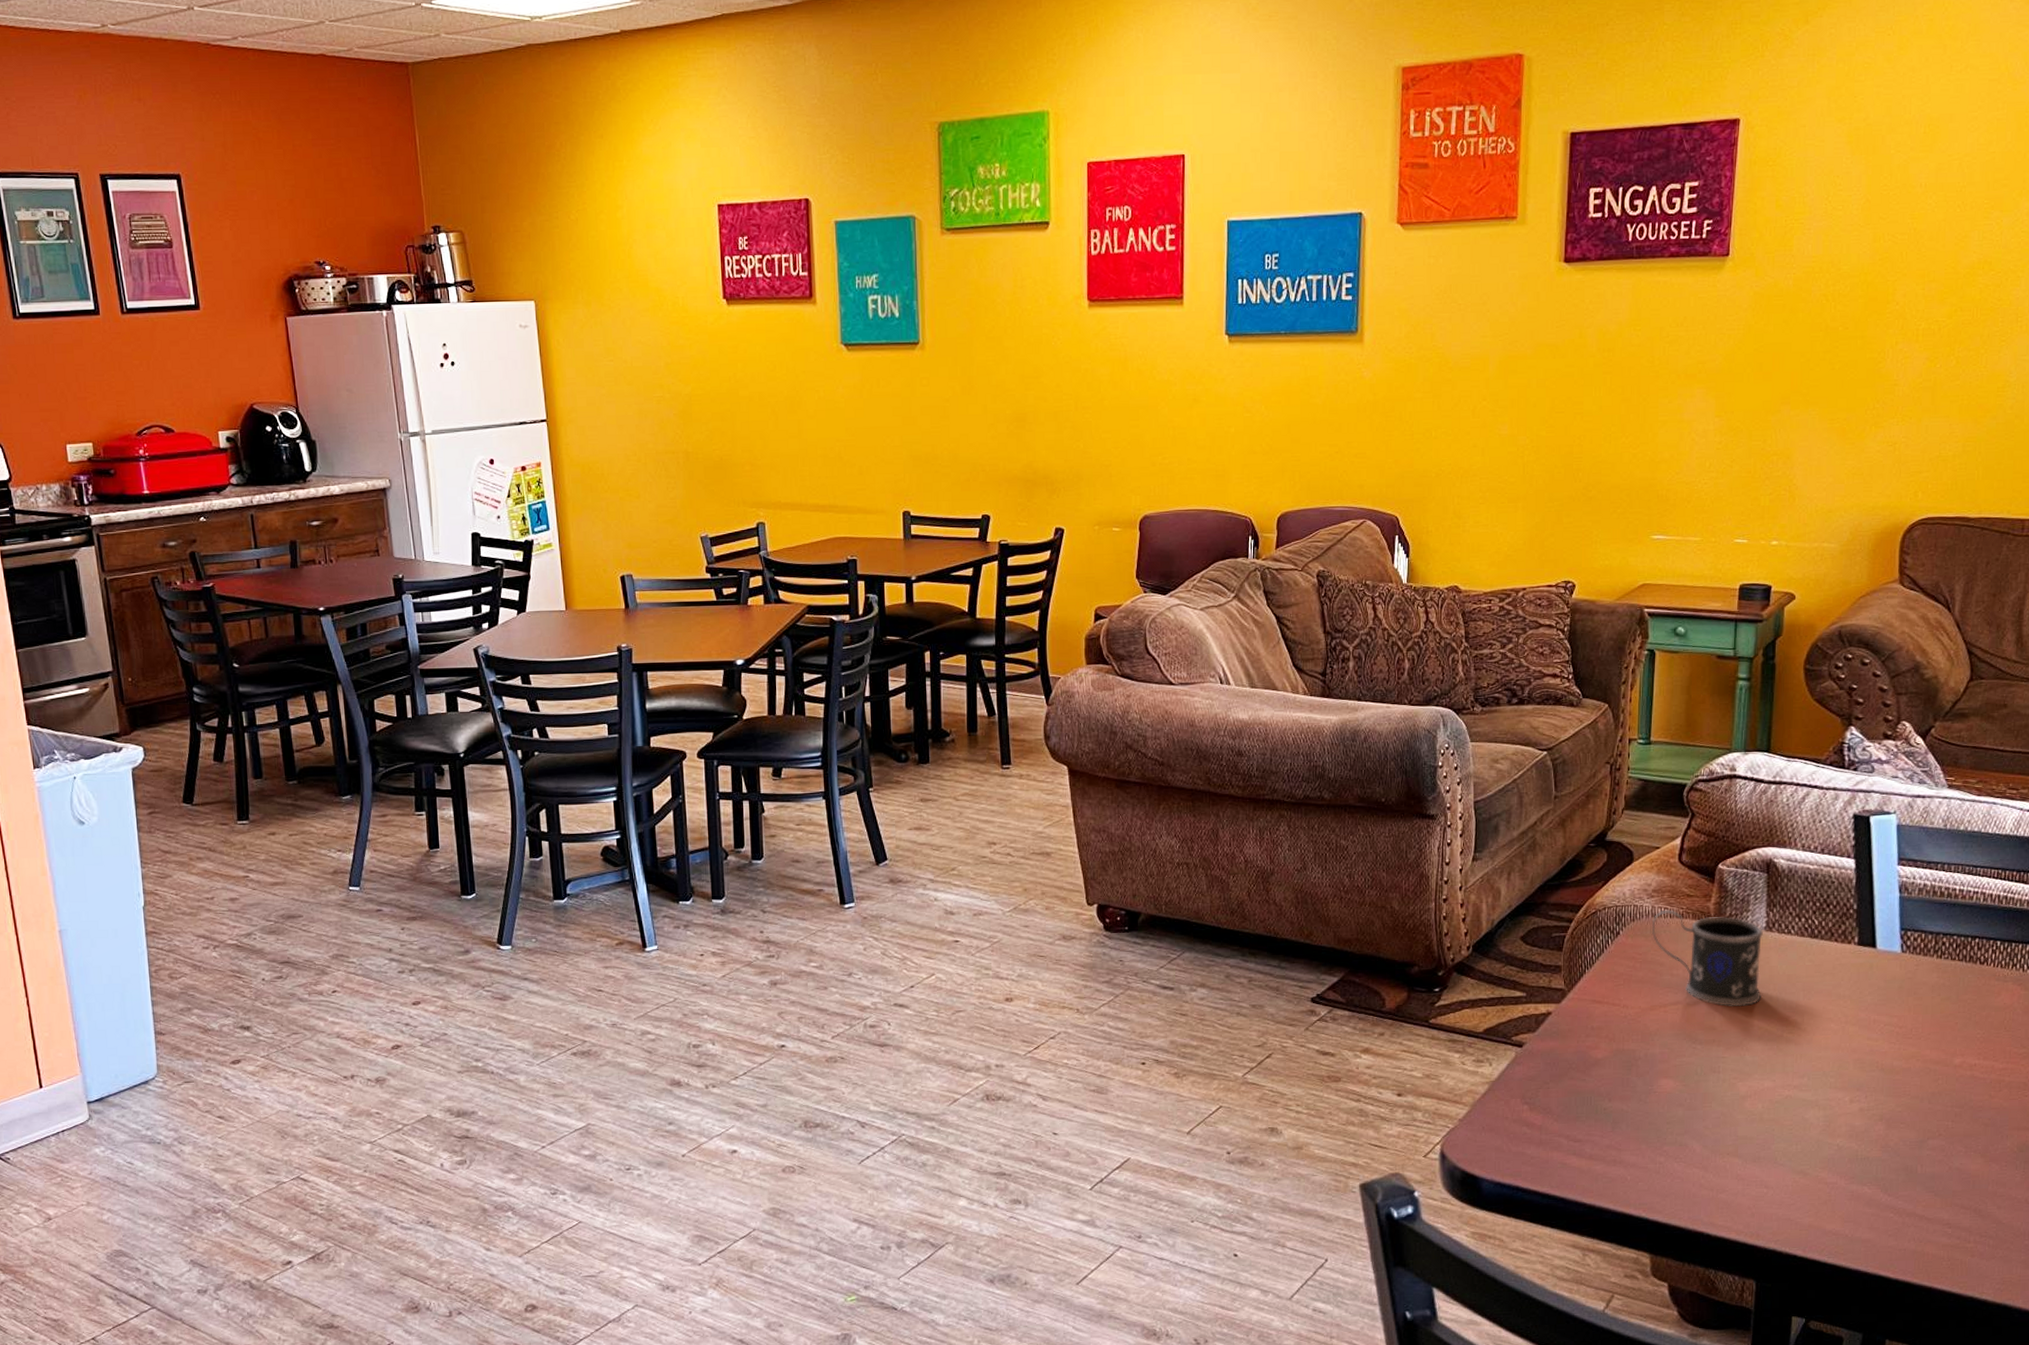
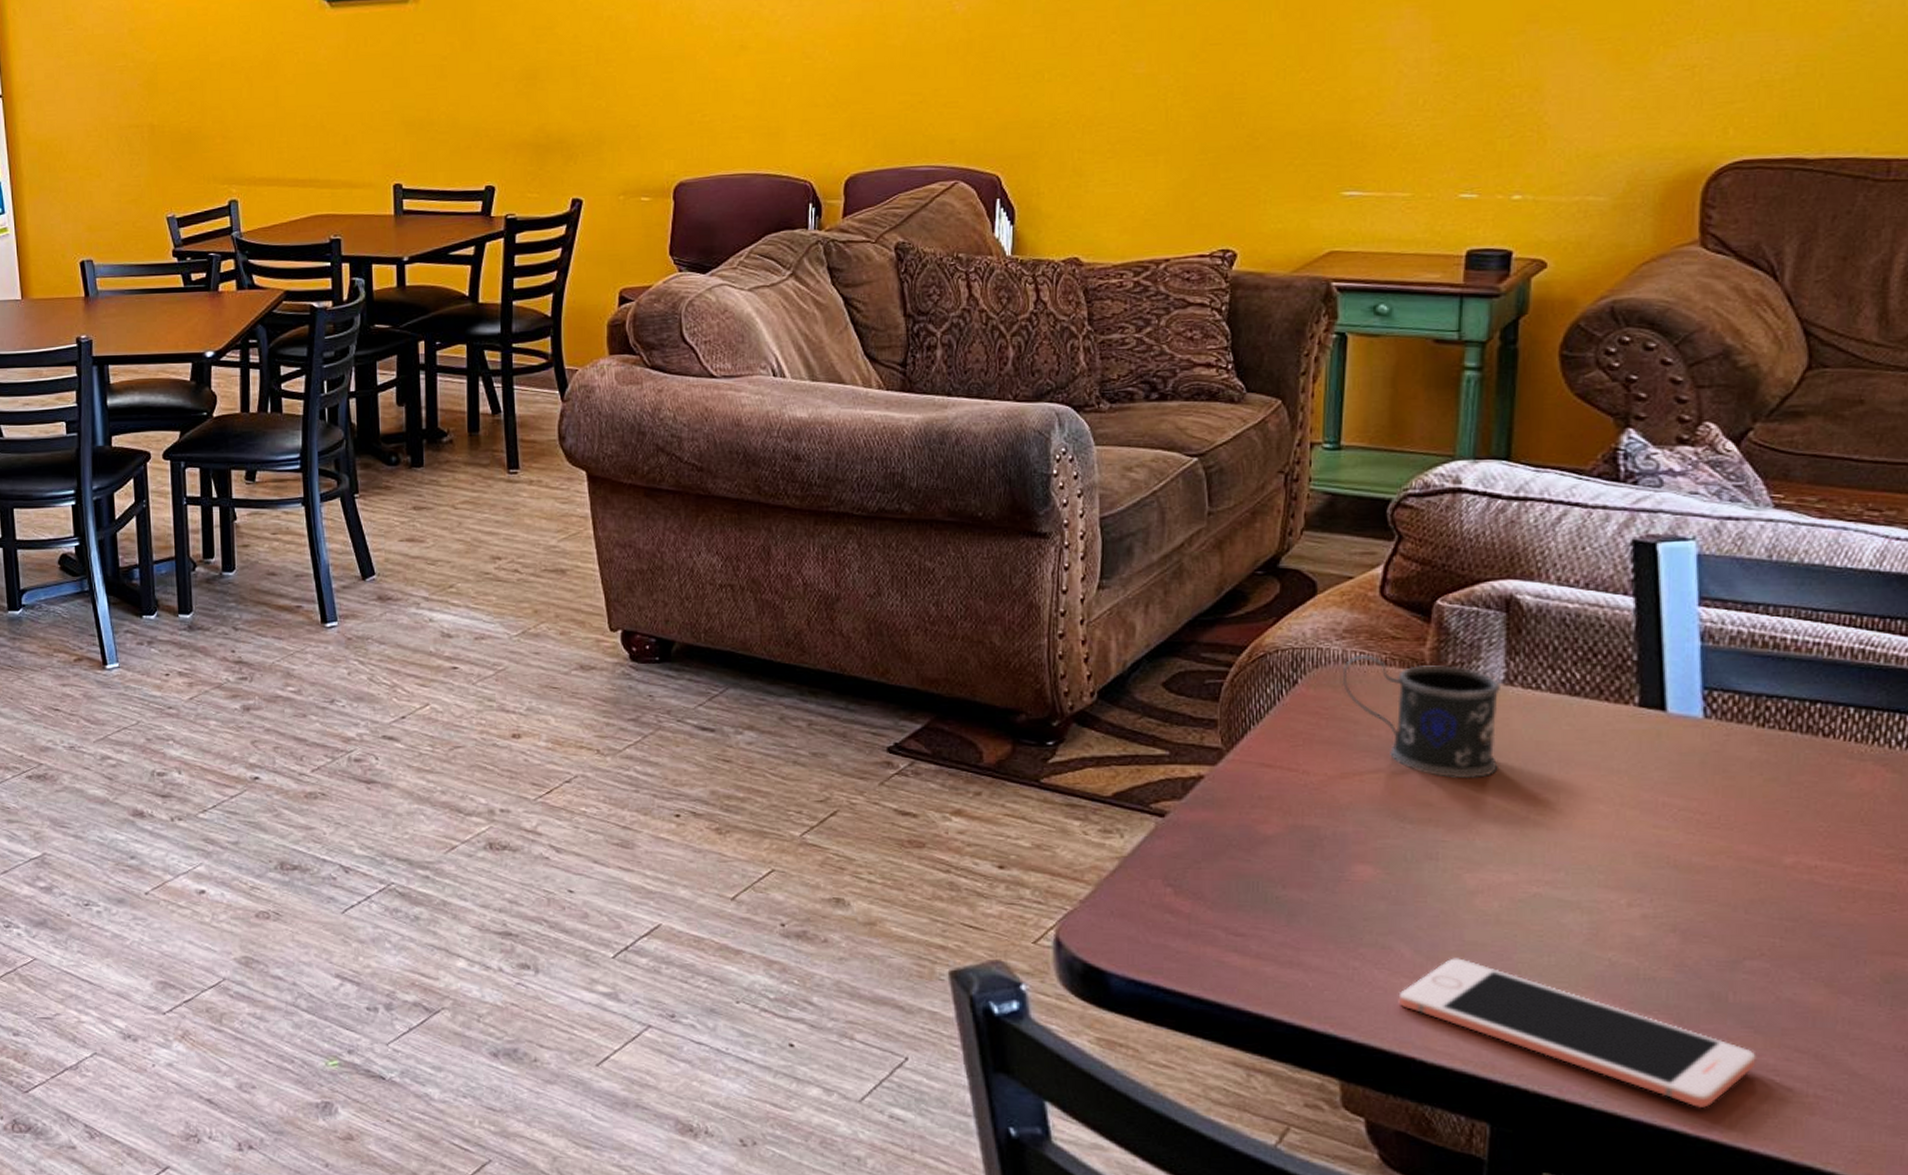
cell phone: none [1691,1150,1936,1257] -> present [1398,958,1756,1108]

